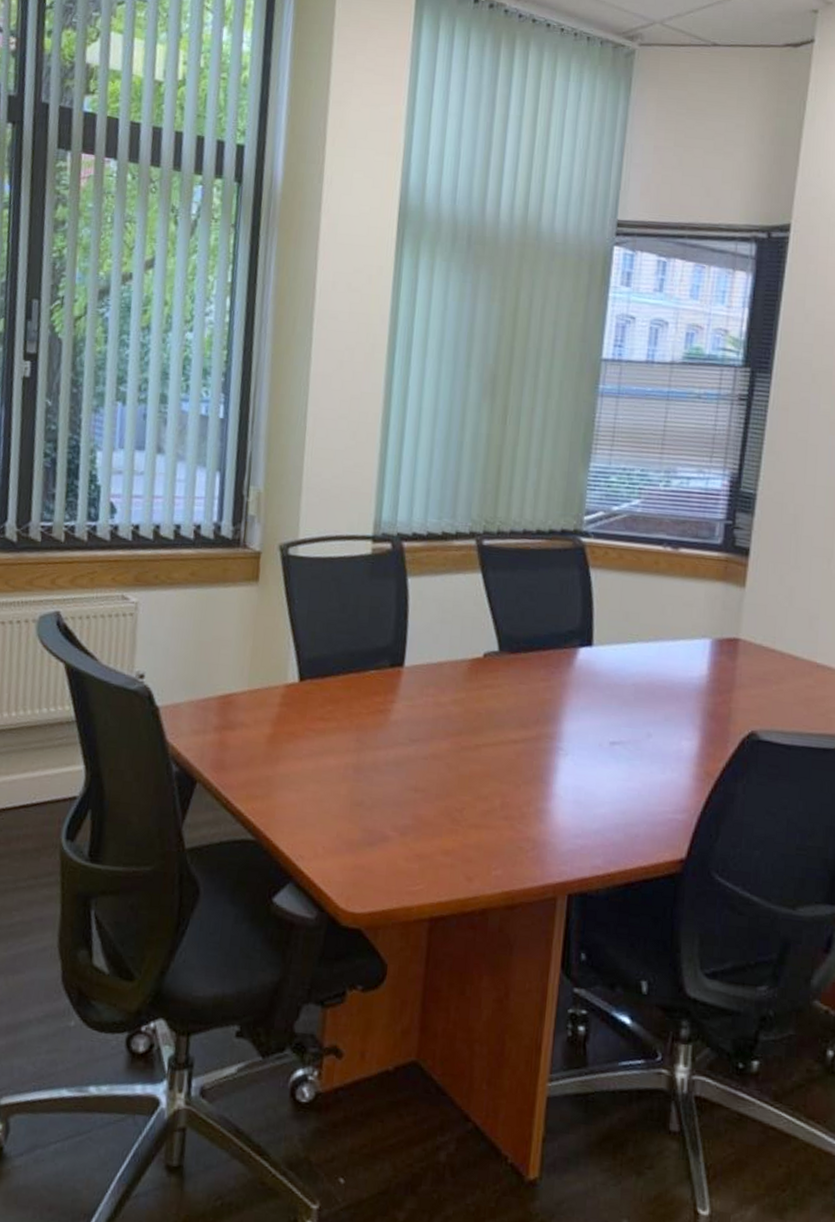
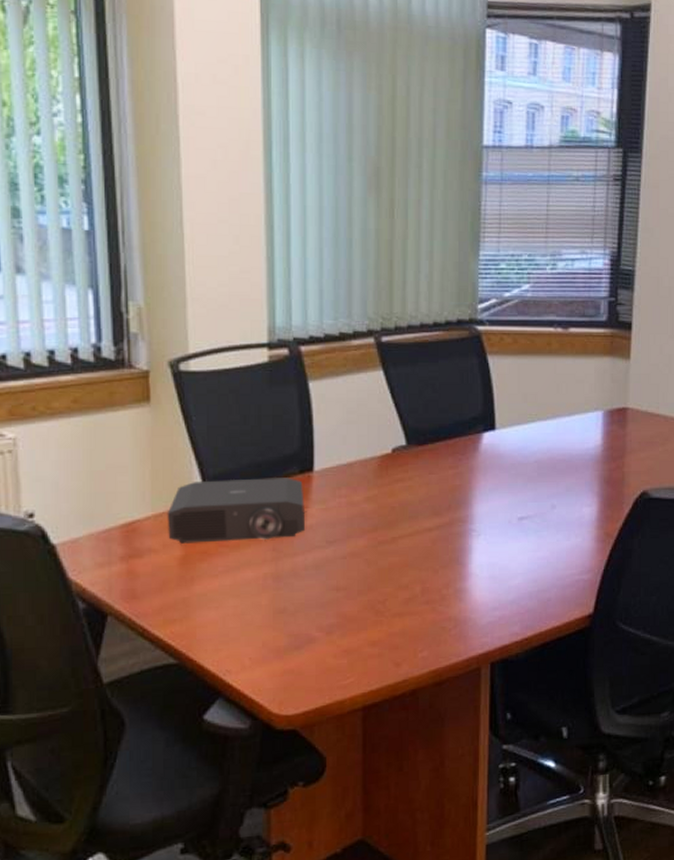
projector: none [260,663,393,731] -> present [167,477,305,544]

